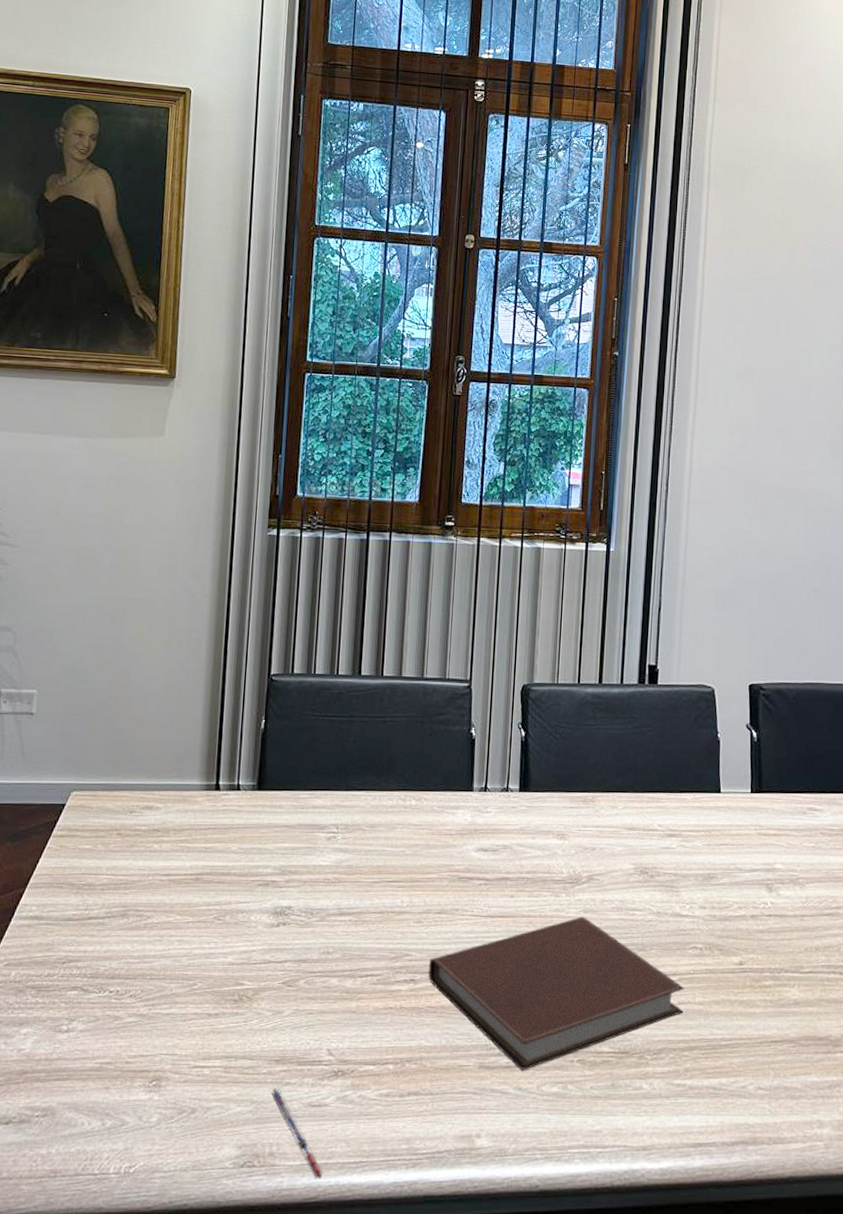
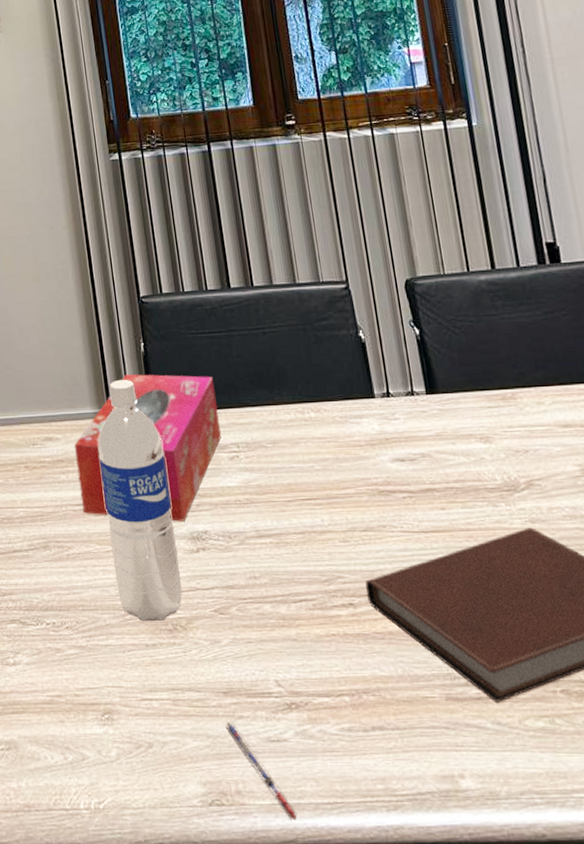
tissue box: none [170,749,327,896] -> present [74,374,221,522]
water bottle: none [190,754,264,992] -> present [98,380,182,622]

